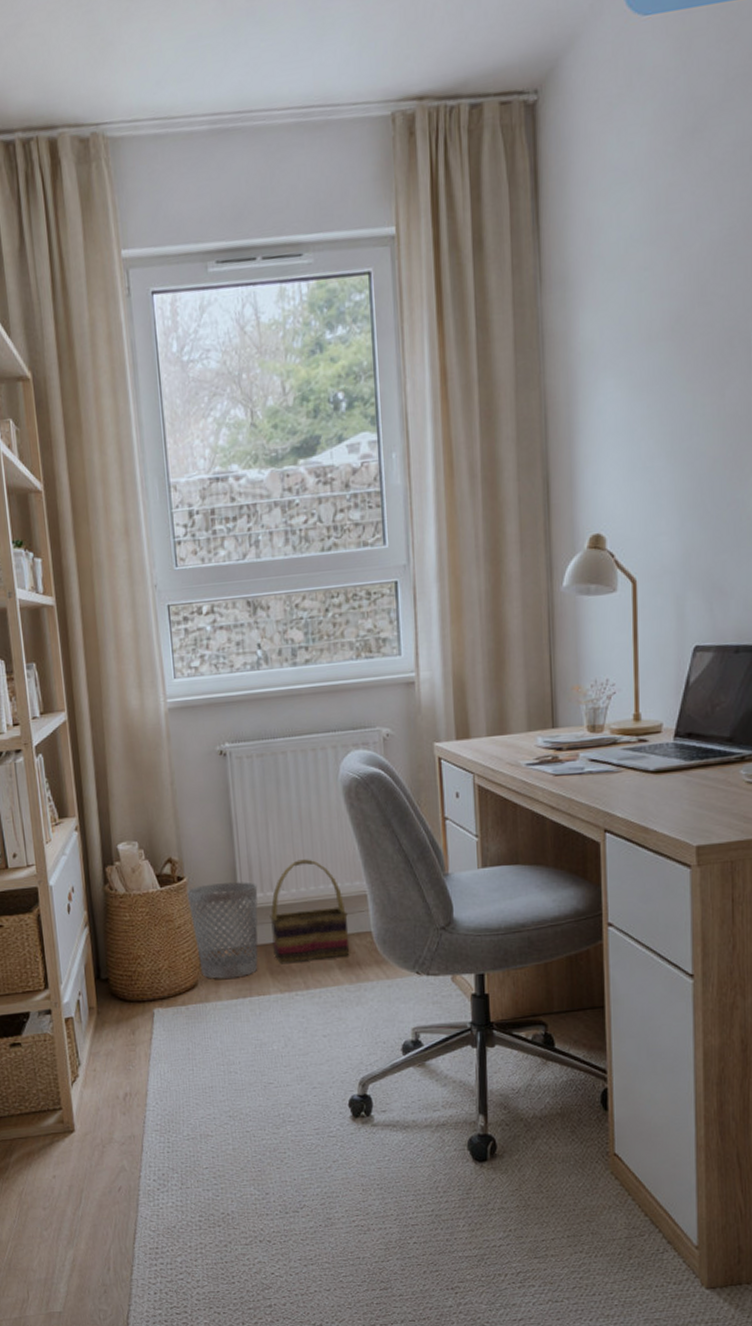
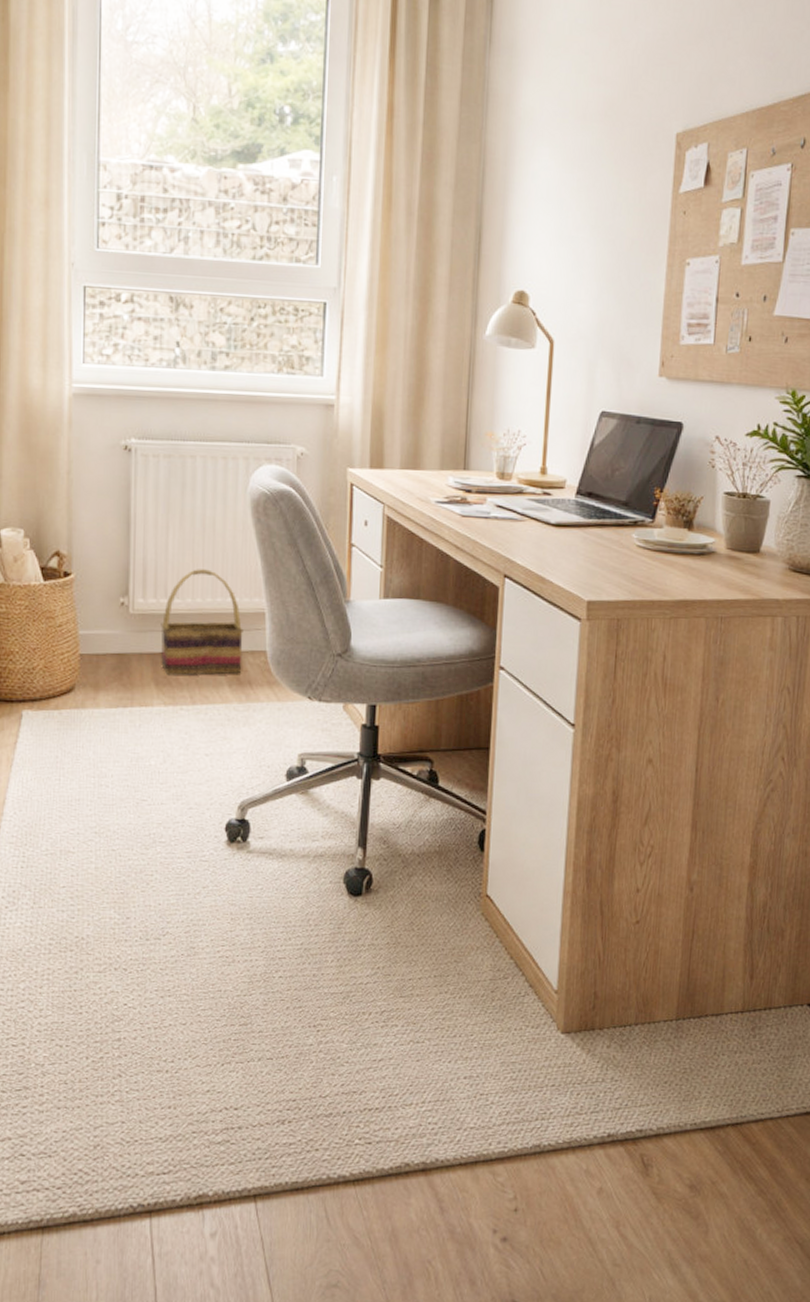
wastebasket: present [187,882,258,979] -> none [73,583,151,685]

